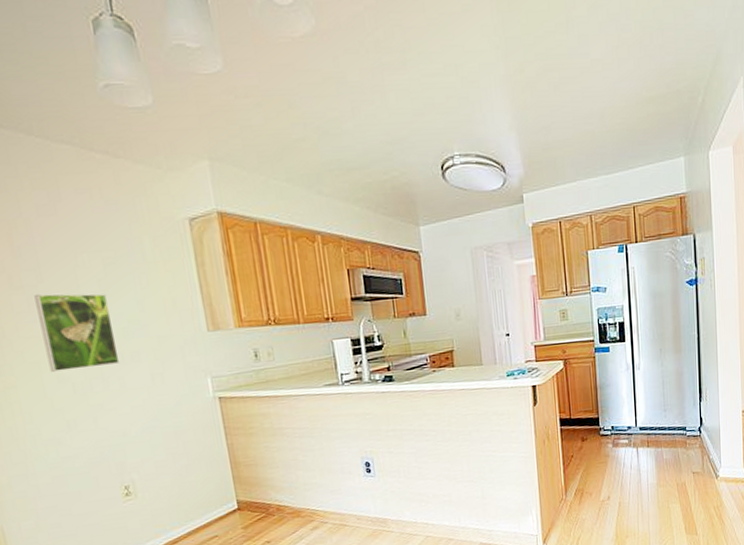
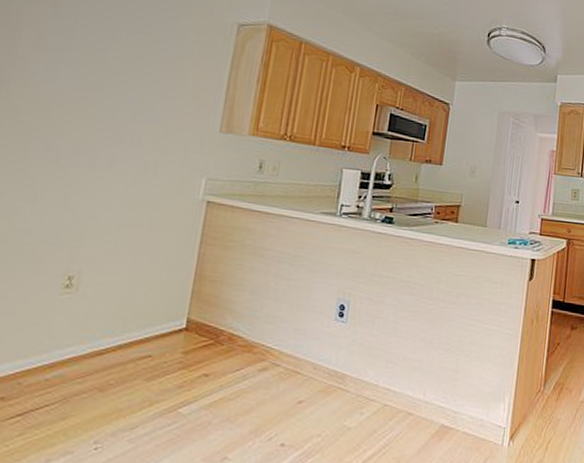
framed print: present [34,293,120,372] -> none [40,57,131,145]

